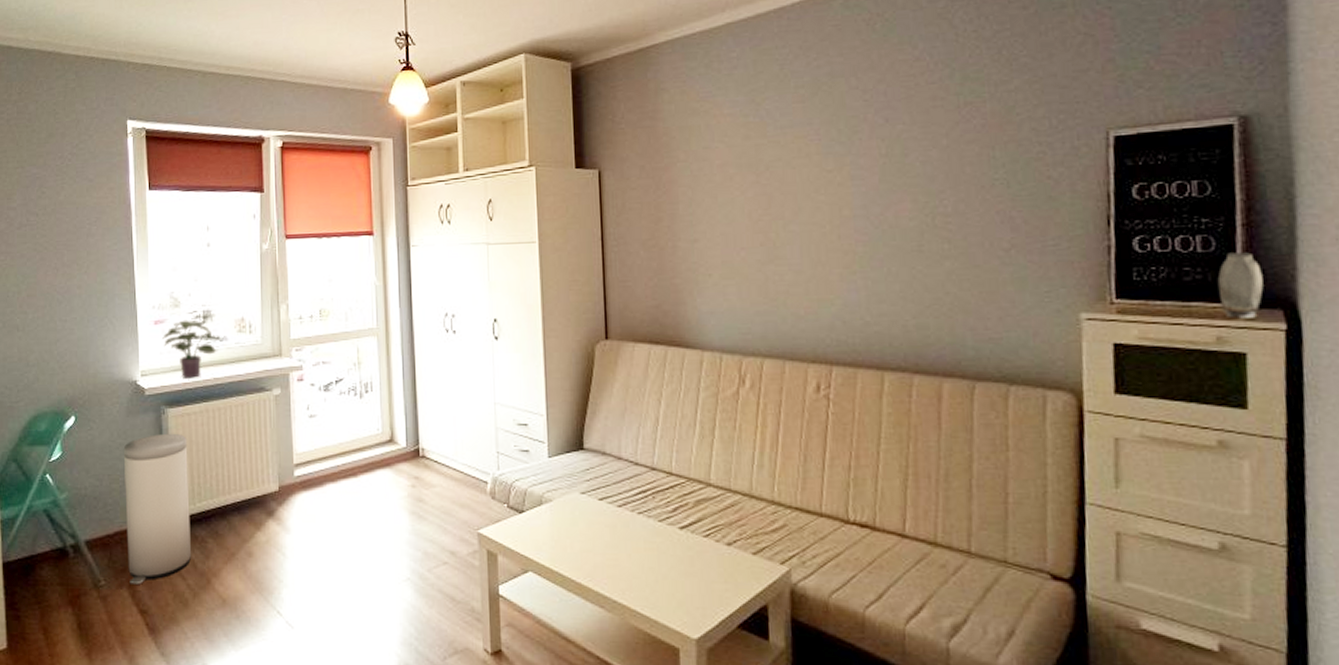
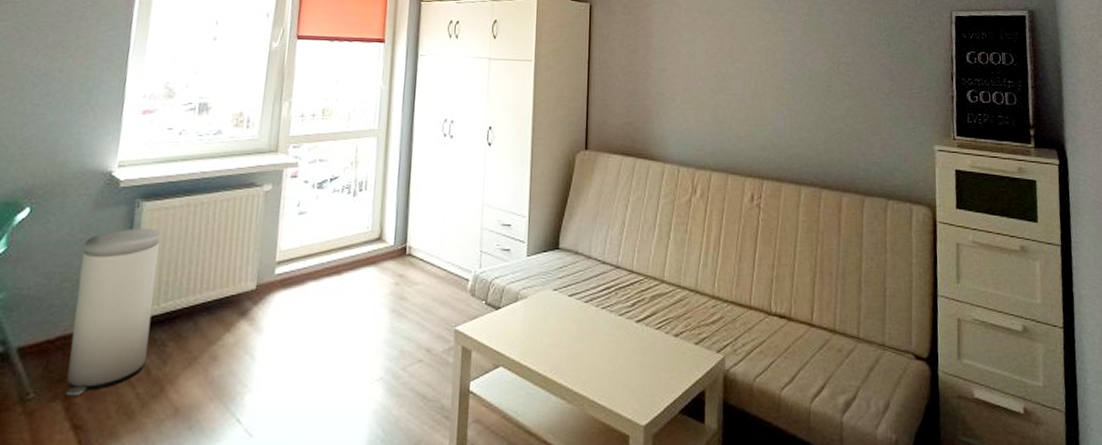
potted plant: present [162,315,224,378] -> none [149,107,218,171]
vase: present [1217,252,1264,318] -> none [1018,106,1045,155]

